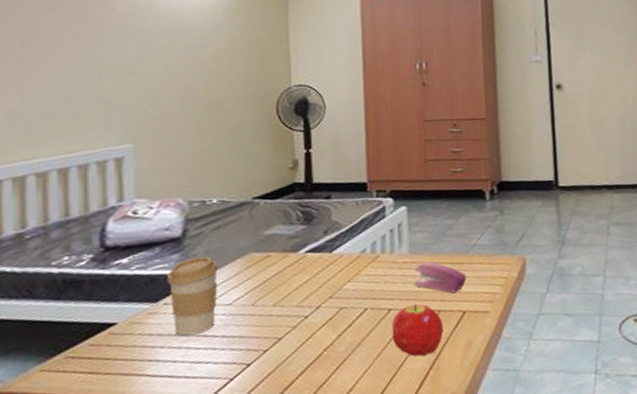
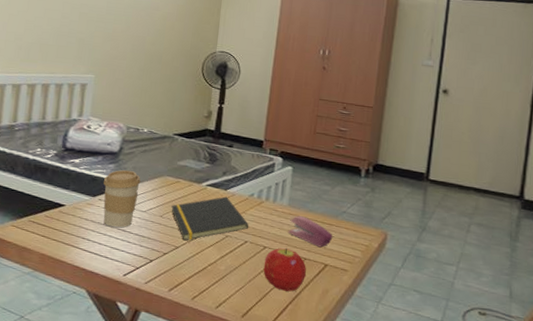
notepad: none [264,260,367,328] -> present [171,196,249,241]

